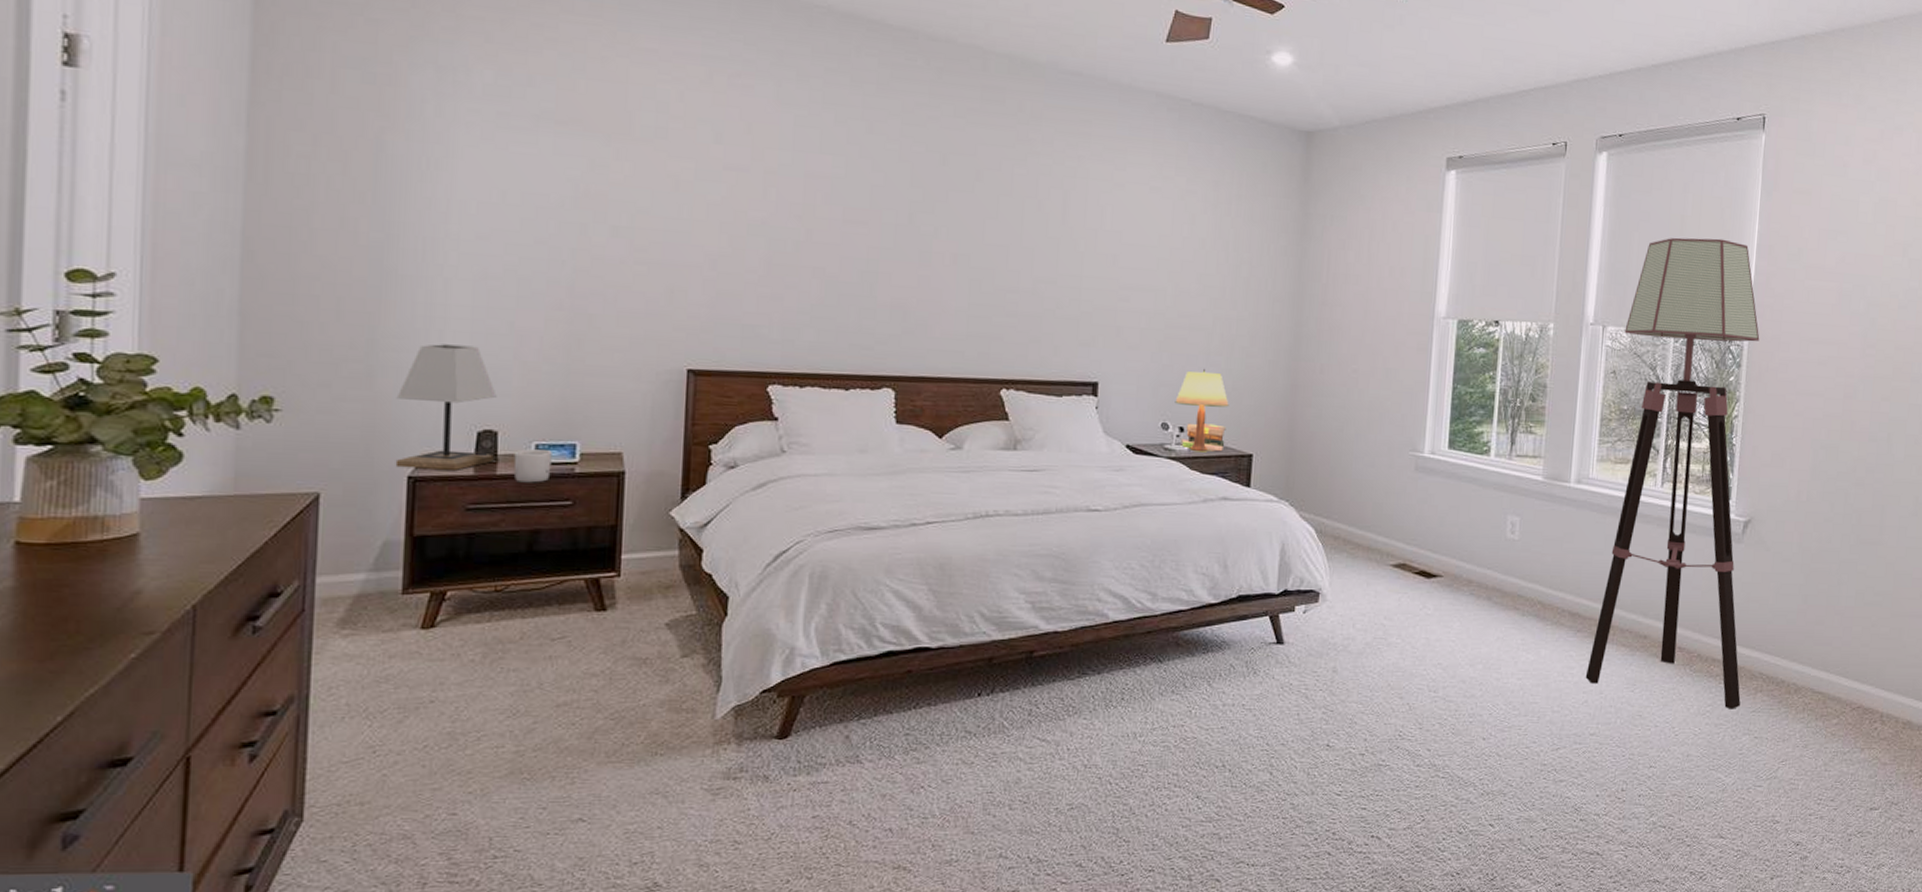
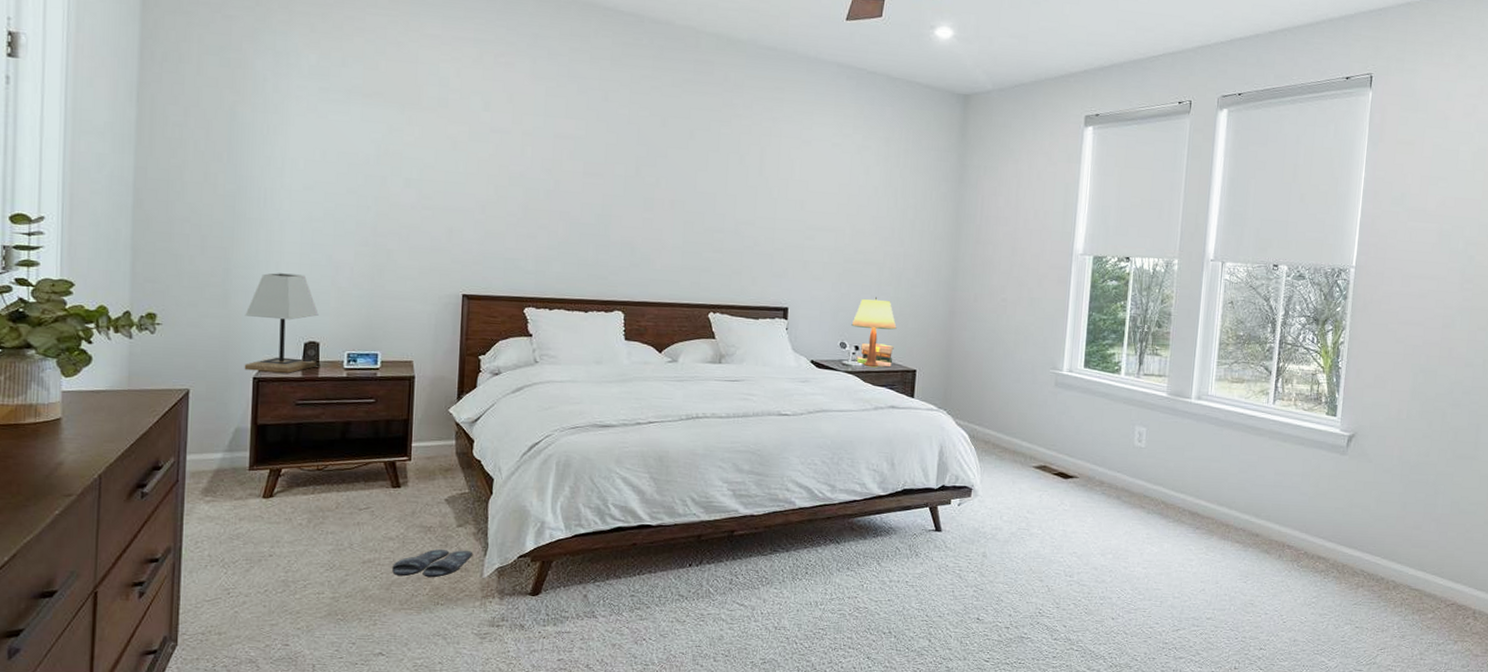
mug: present [513,449,552,483] -> none [331,357,360,384]
slippers: none [596,685,701,721] -> present [392,548,472,577]
floor lamp: present [1585,237,1760,709] -> none [1203,184,1365,602]

